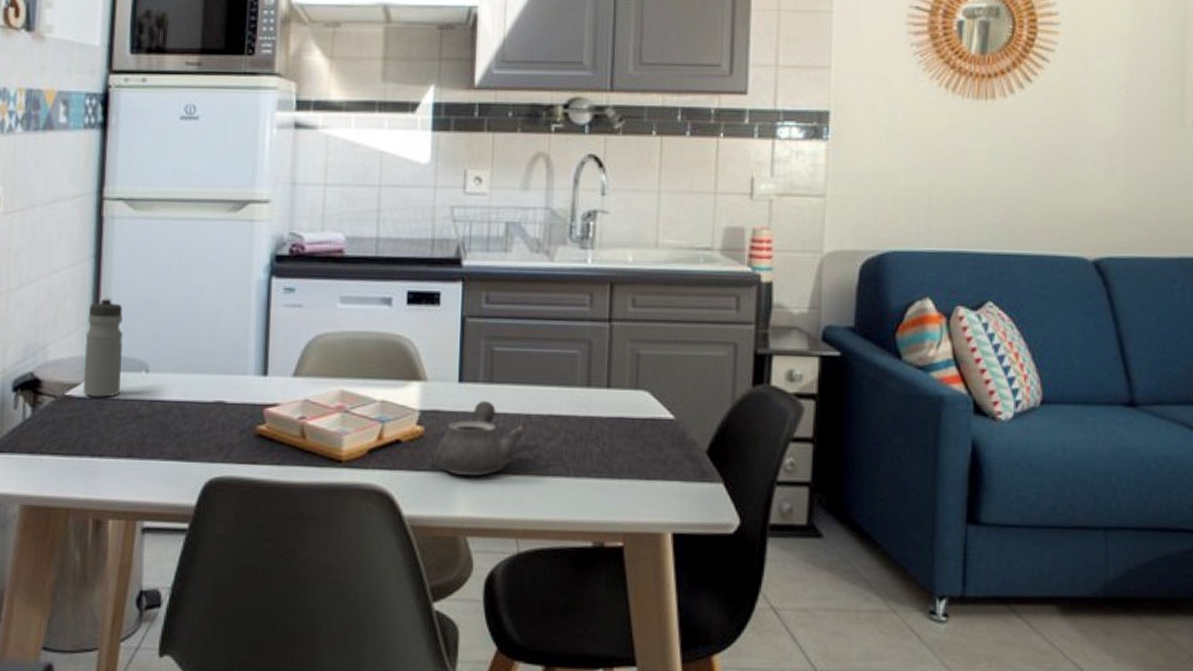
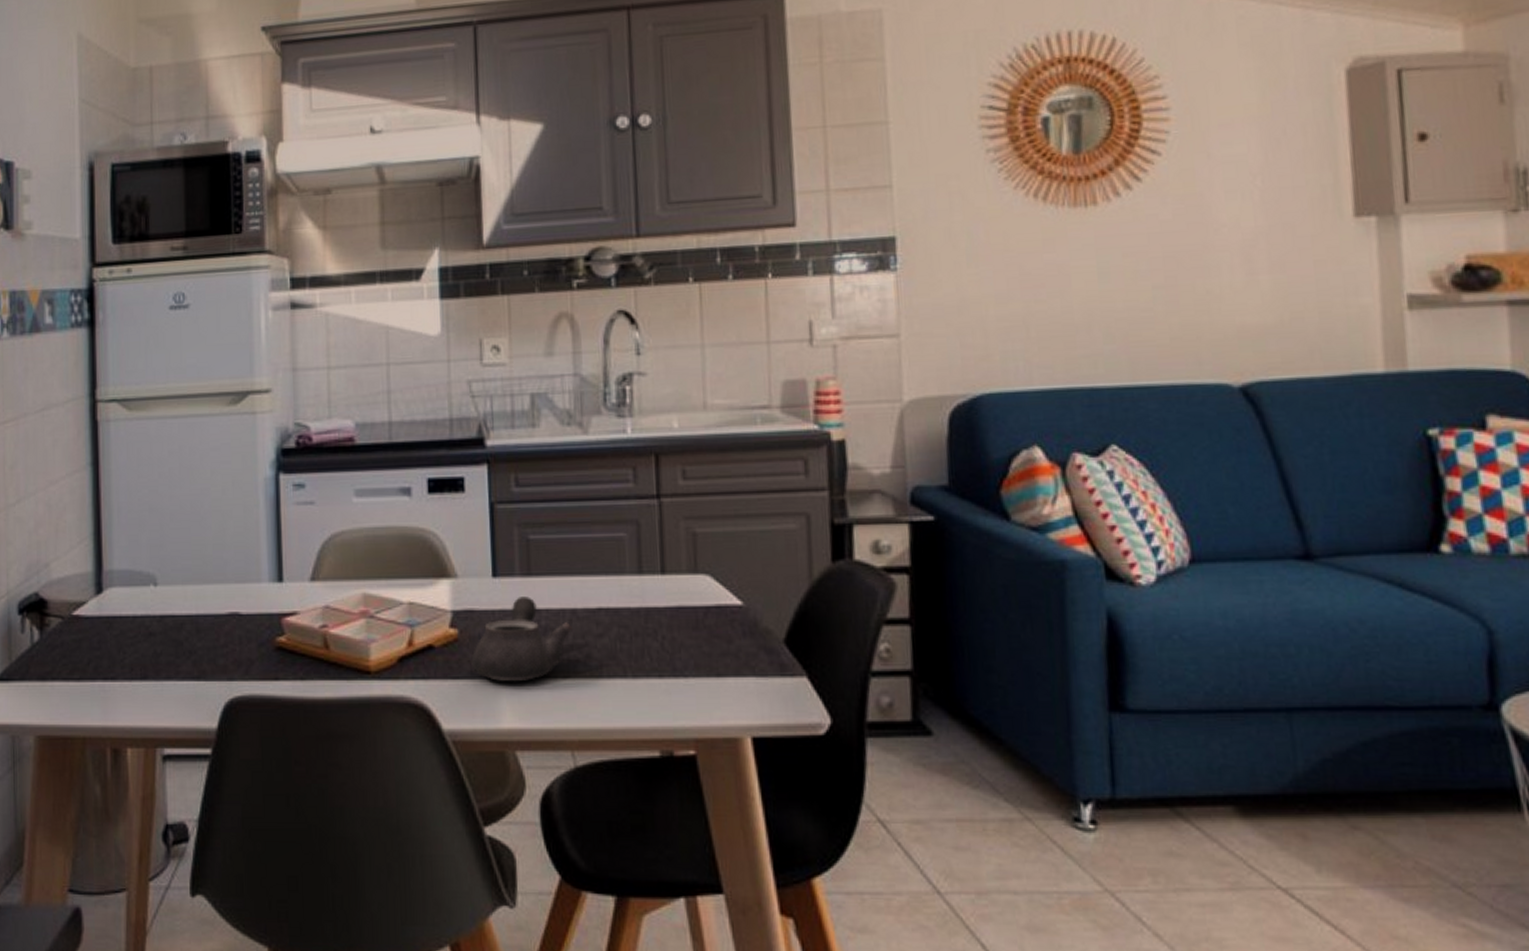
water bottle: present [82,296,123,398] -> none [89,506,129,617]

